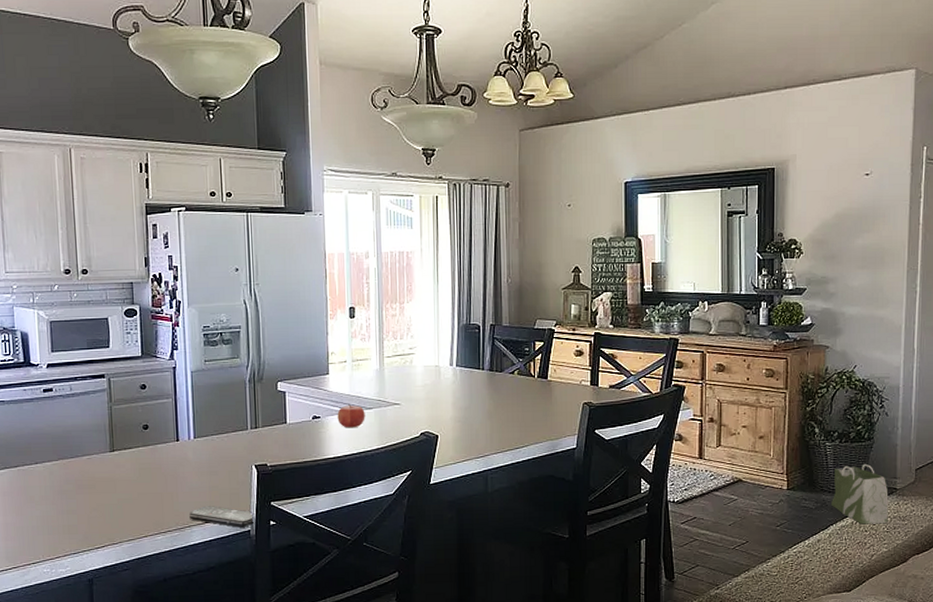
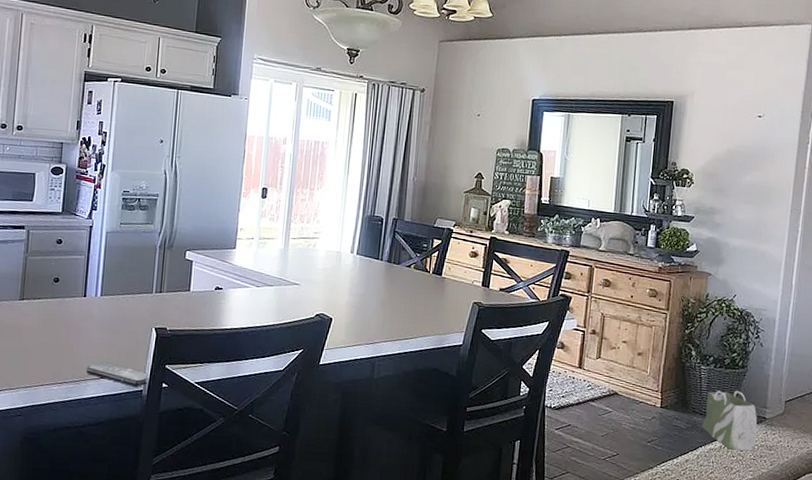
fruit: present [337,403,365,428] -> none [238,278,266,303]

